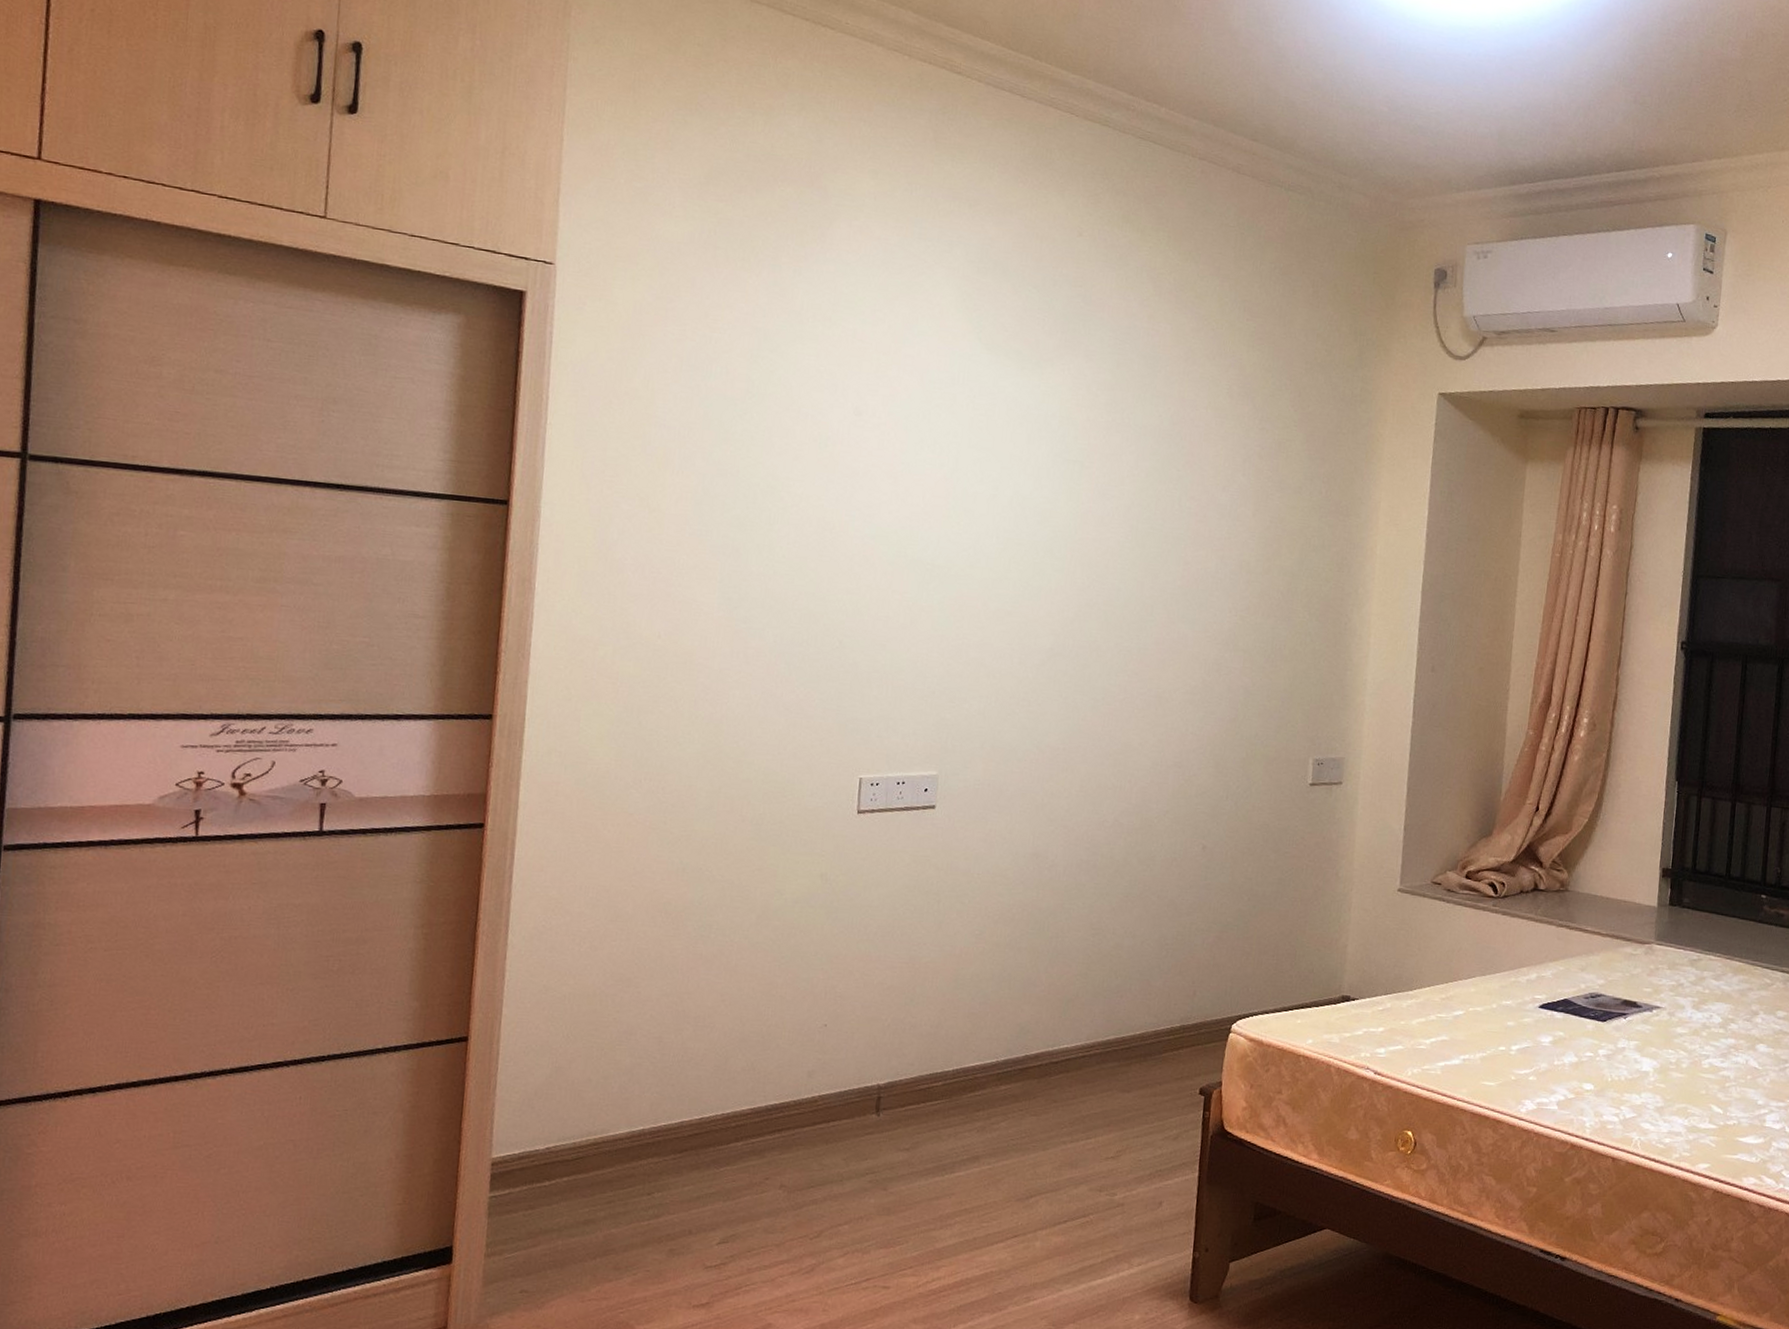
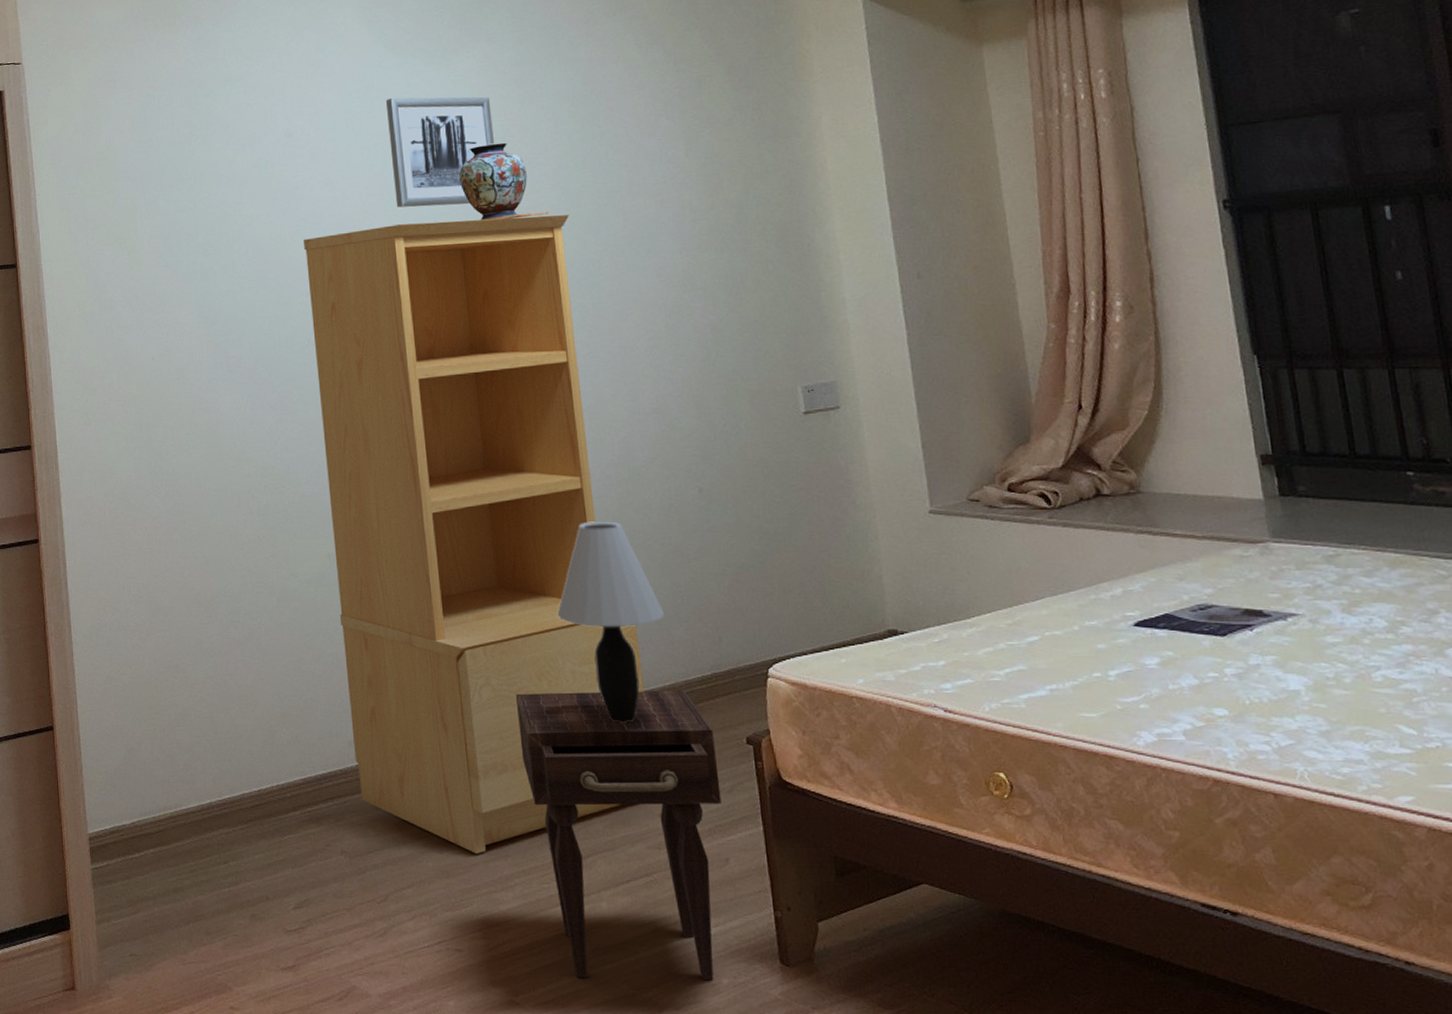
bookcase: none [811,531,1133,1192] -> present [304,215,644,854]
wall art: none [960,396,1077,526] -> present [385,97,494,208]
nightstand: none [984,1033,1172,1317] -> present [515,690,722,981]
decorative vase: none [1029,465,1113,551] -> present [458,142,549,221]
table lamp: none [1046,867,1148,1068] -> present [557,521,665,723]

